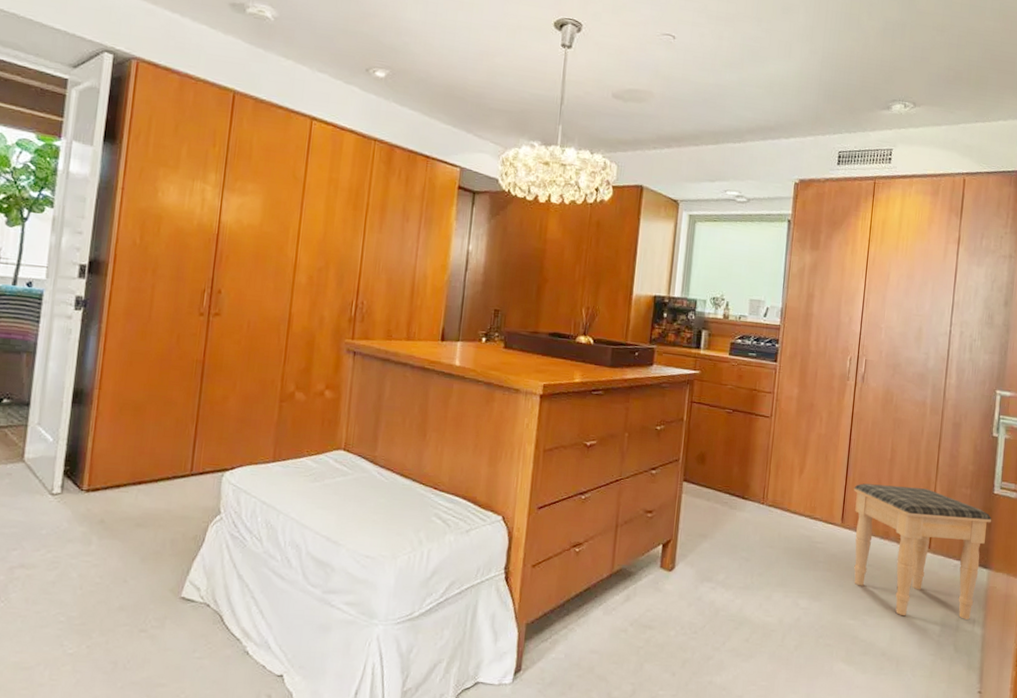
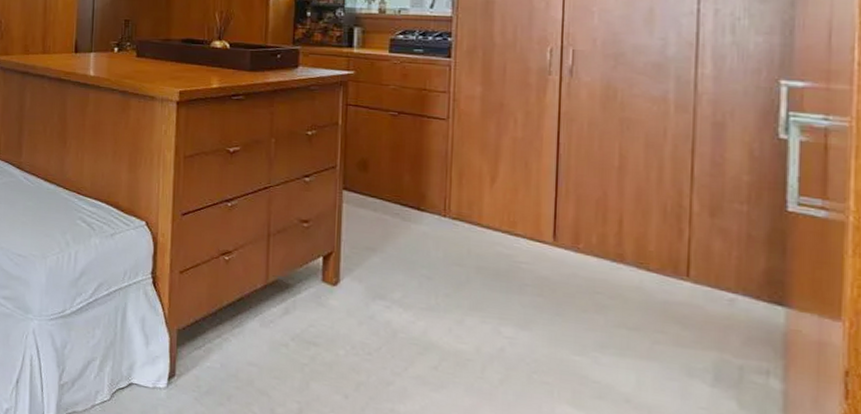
footstool: present [854,483,992,620] -> none [568,195,787,369]

